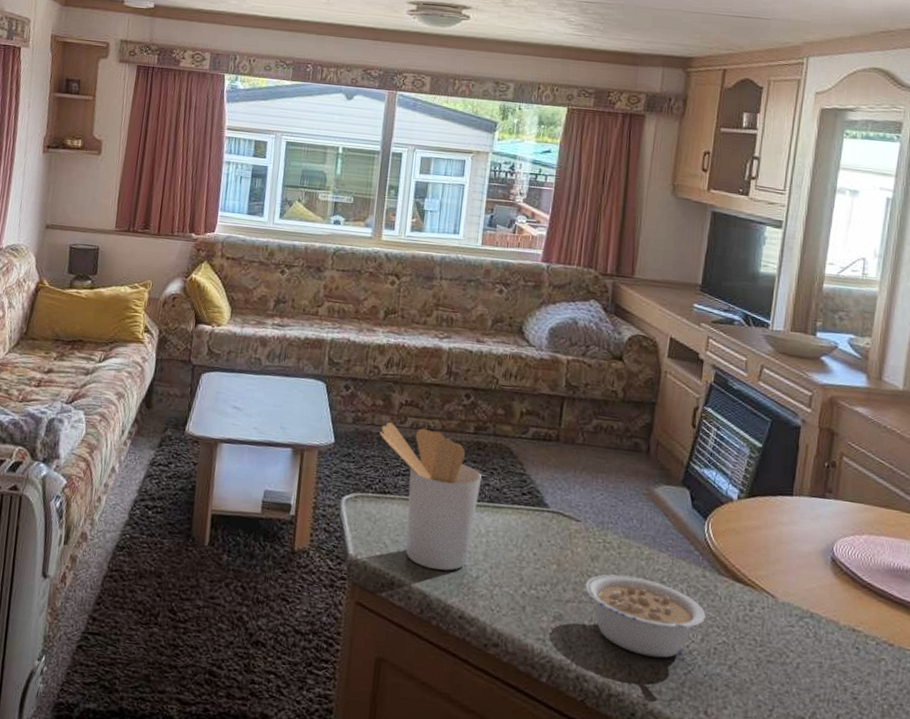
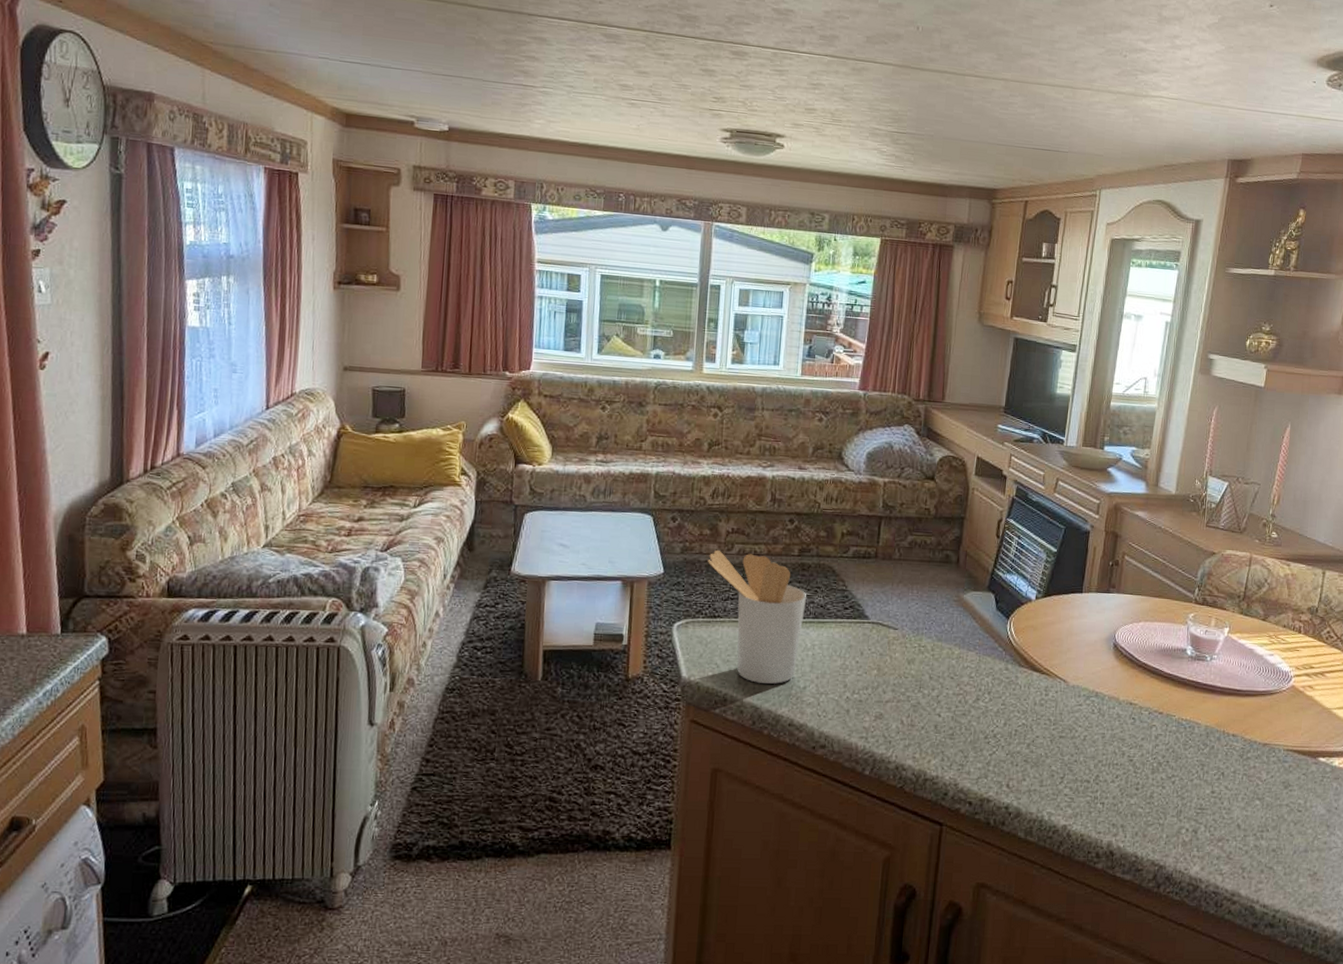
legume: present [585,574,706,658] -> none [902,674,1008,743]

